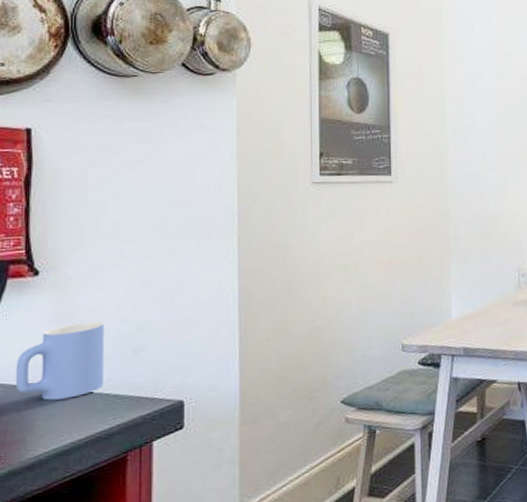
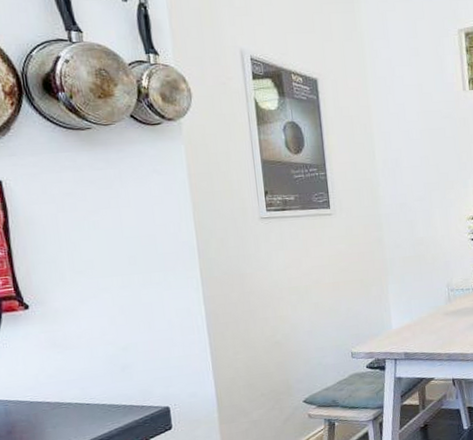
mug: present [15,321,104,401] -> none [21,345,99,412]

